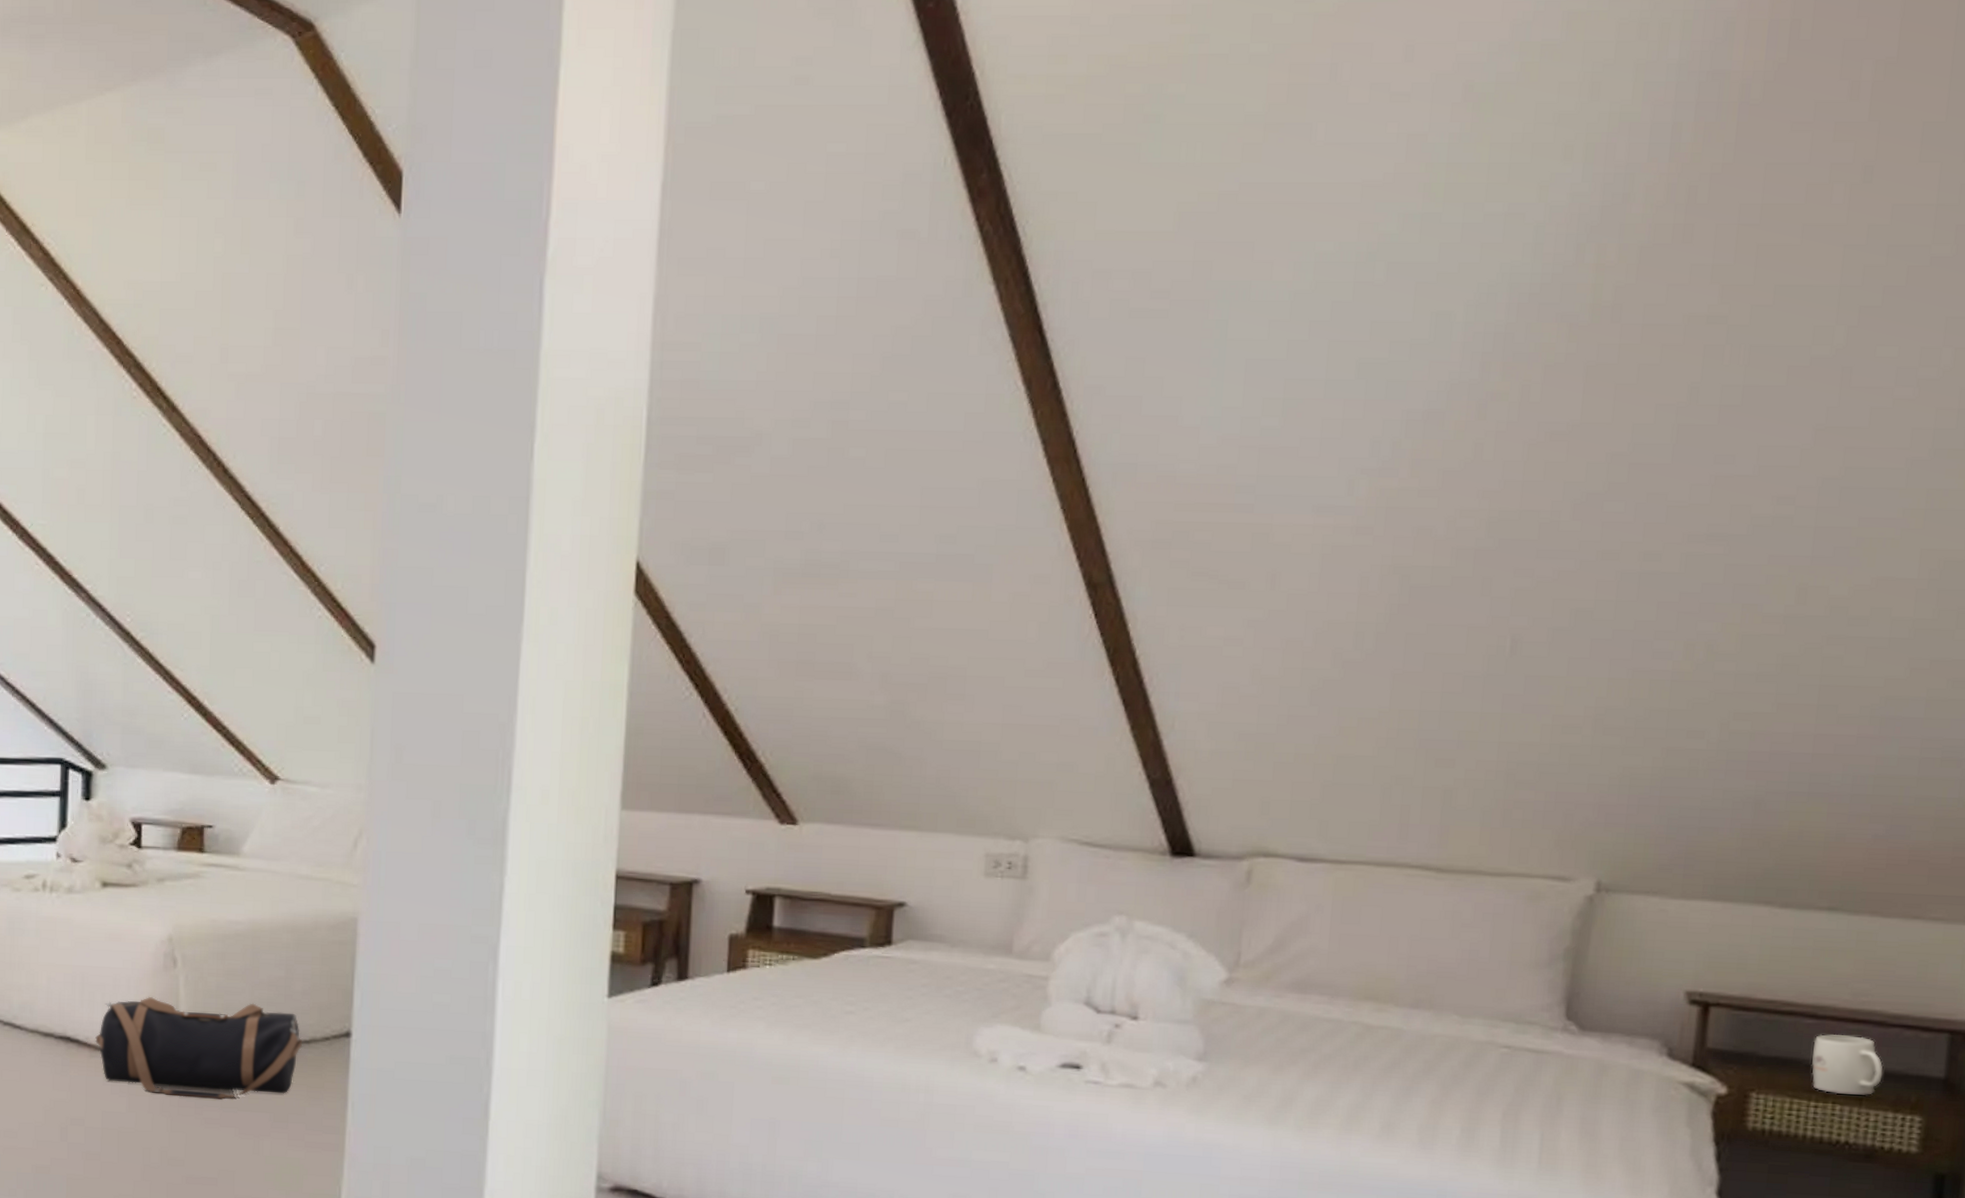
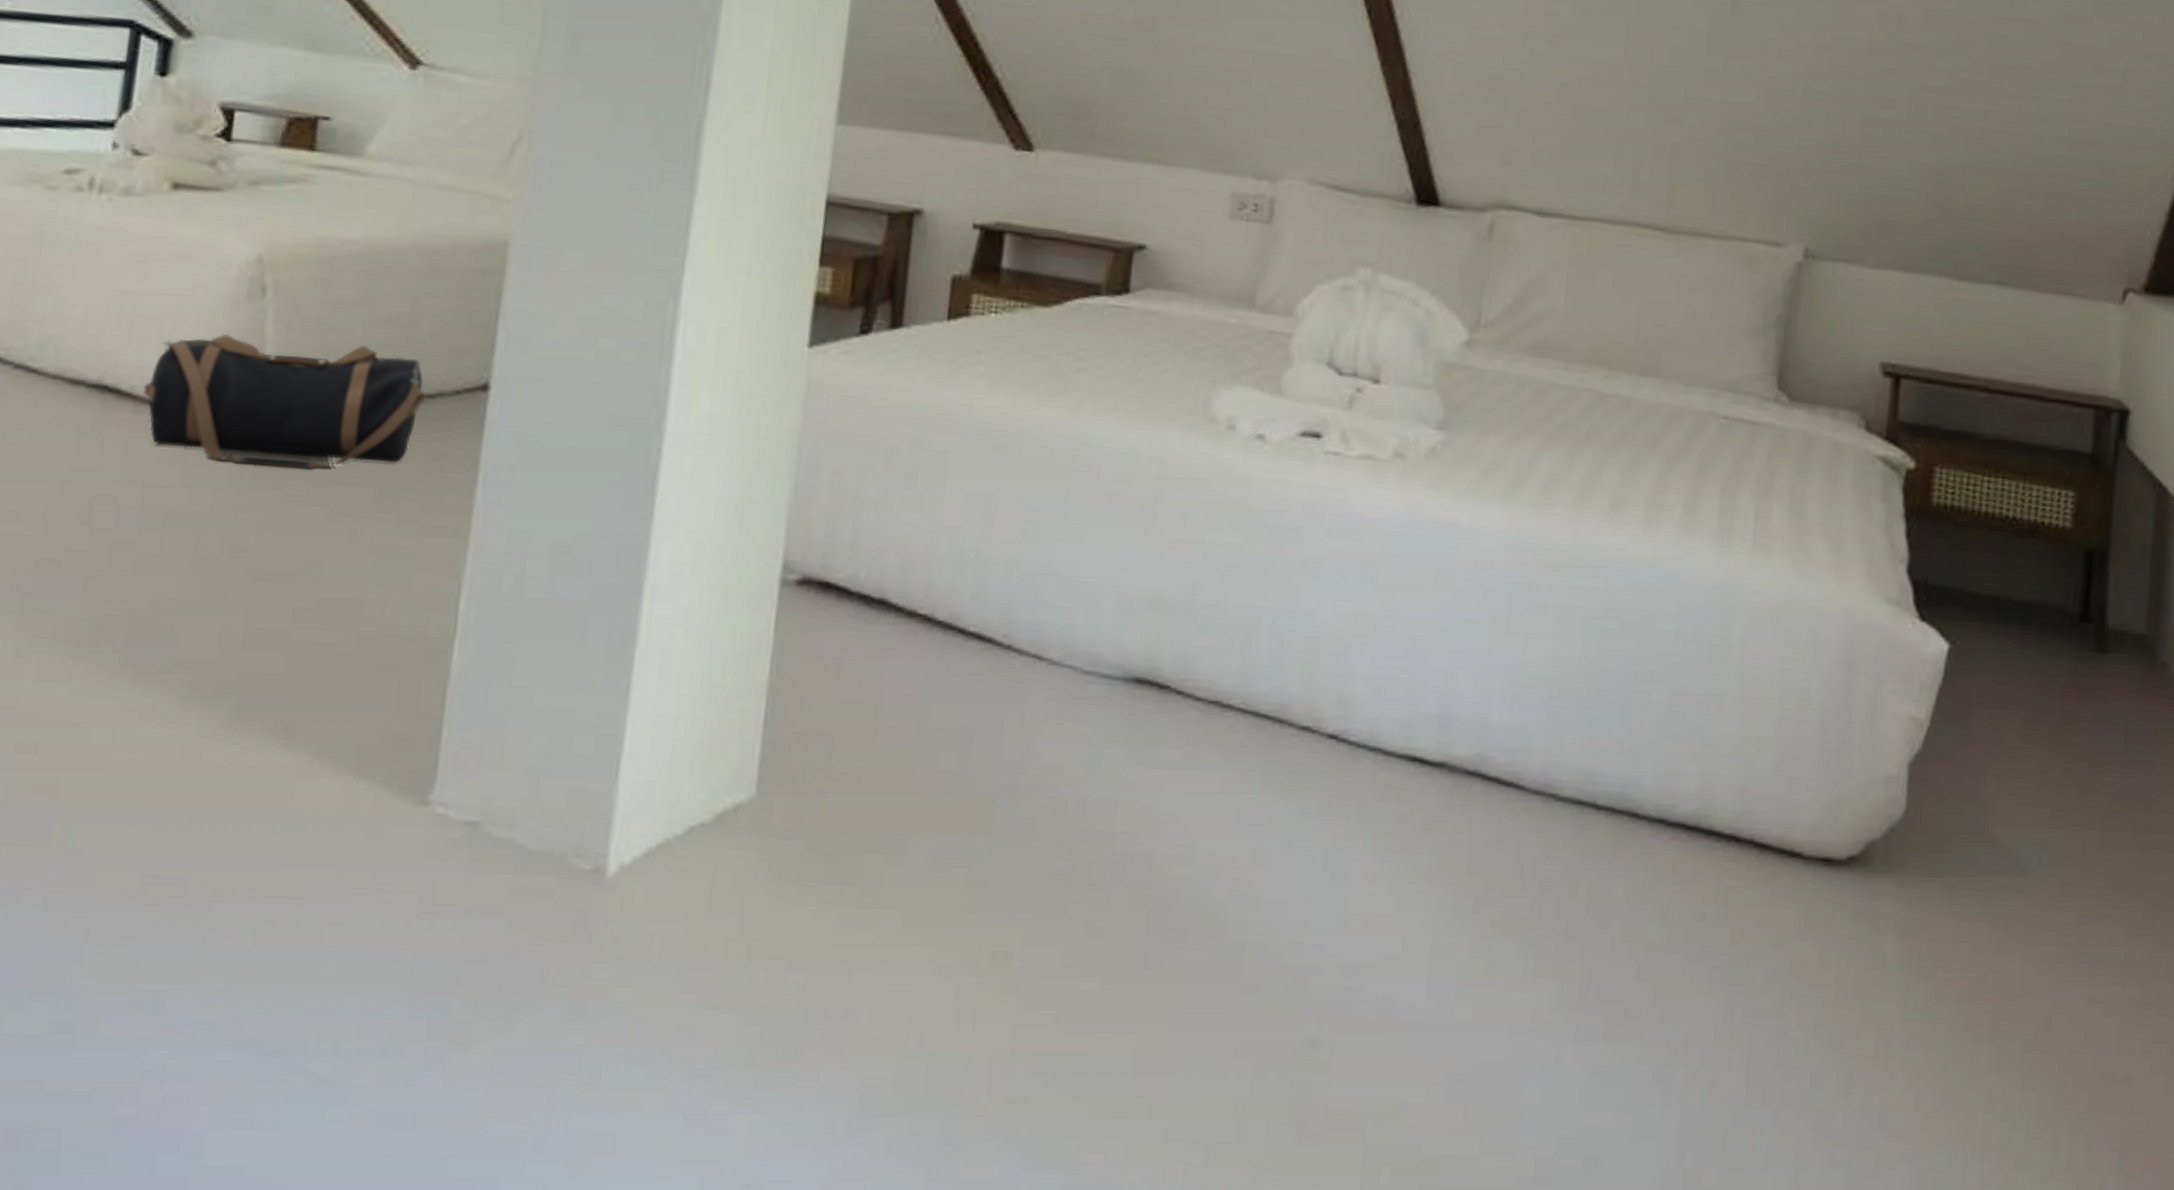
mug: present [1811,1034,1883,1095] -> none [1985,408,2043,470]

